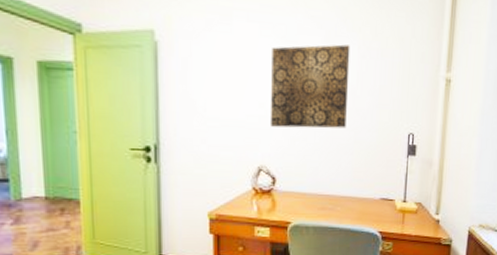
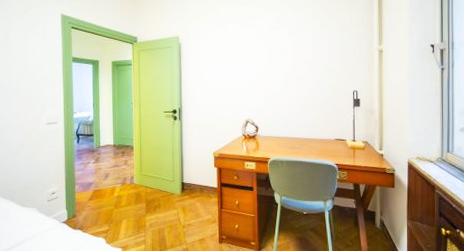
wall art: present [269,44,350,129] -> none [253,33,307,92]

